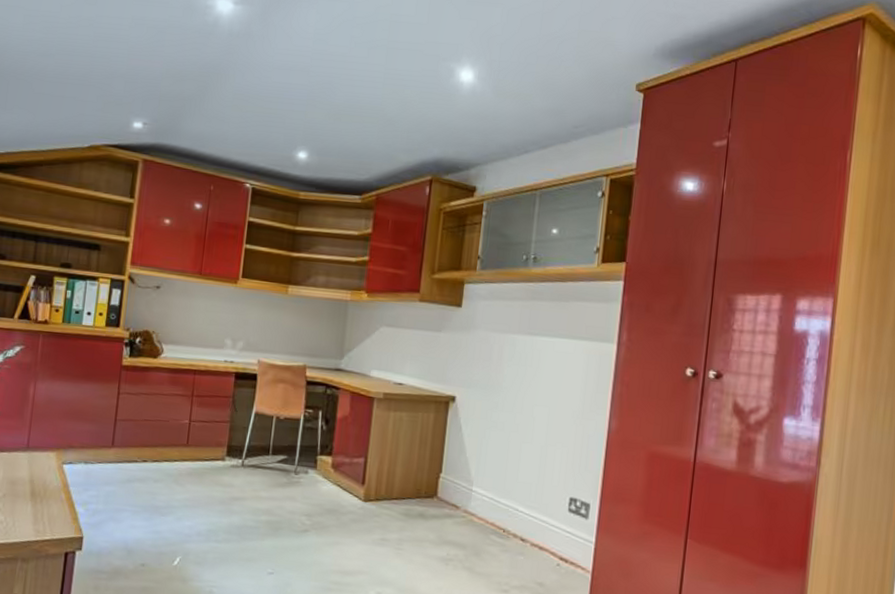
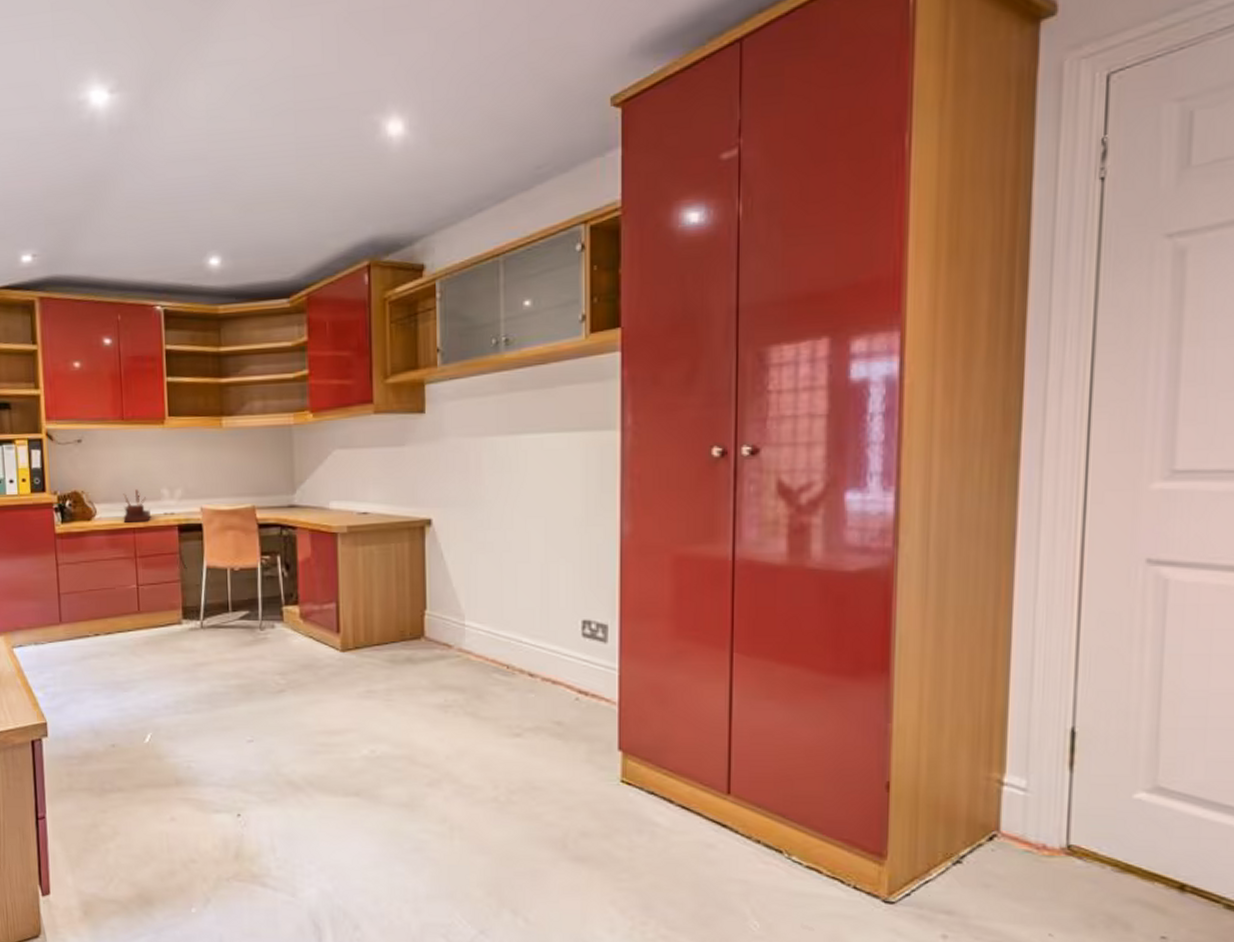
desk organizer: none [186,336,212,366] -> present [123,489,151,523]

